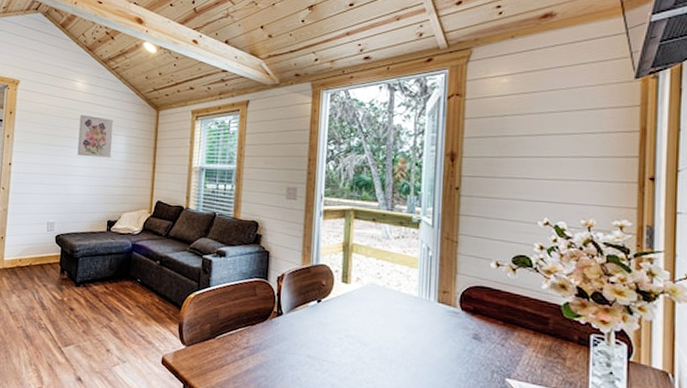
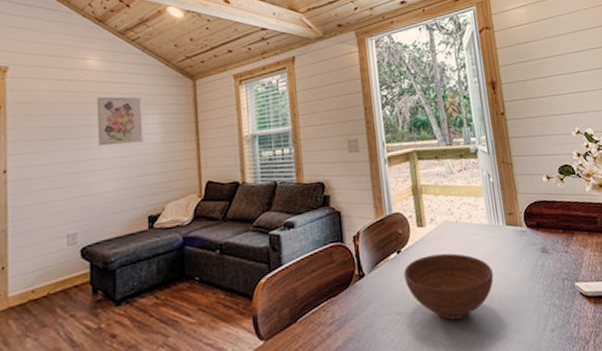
bowl: none [320,311,413,379] -> present [404,253,494,320]

